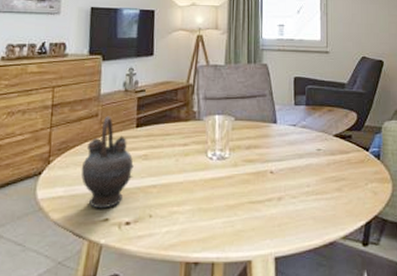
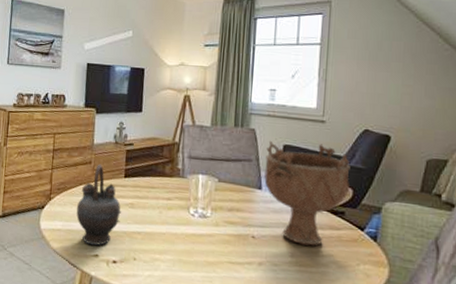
decorative bowl: none [279,73,354,173] -> present [264,140,350,246]

